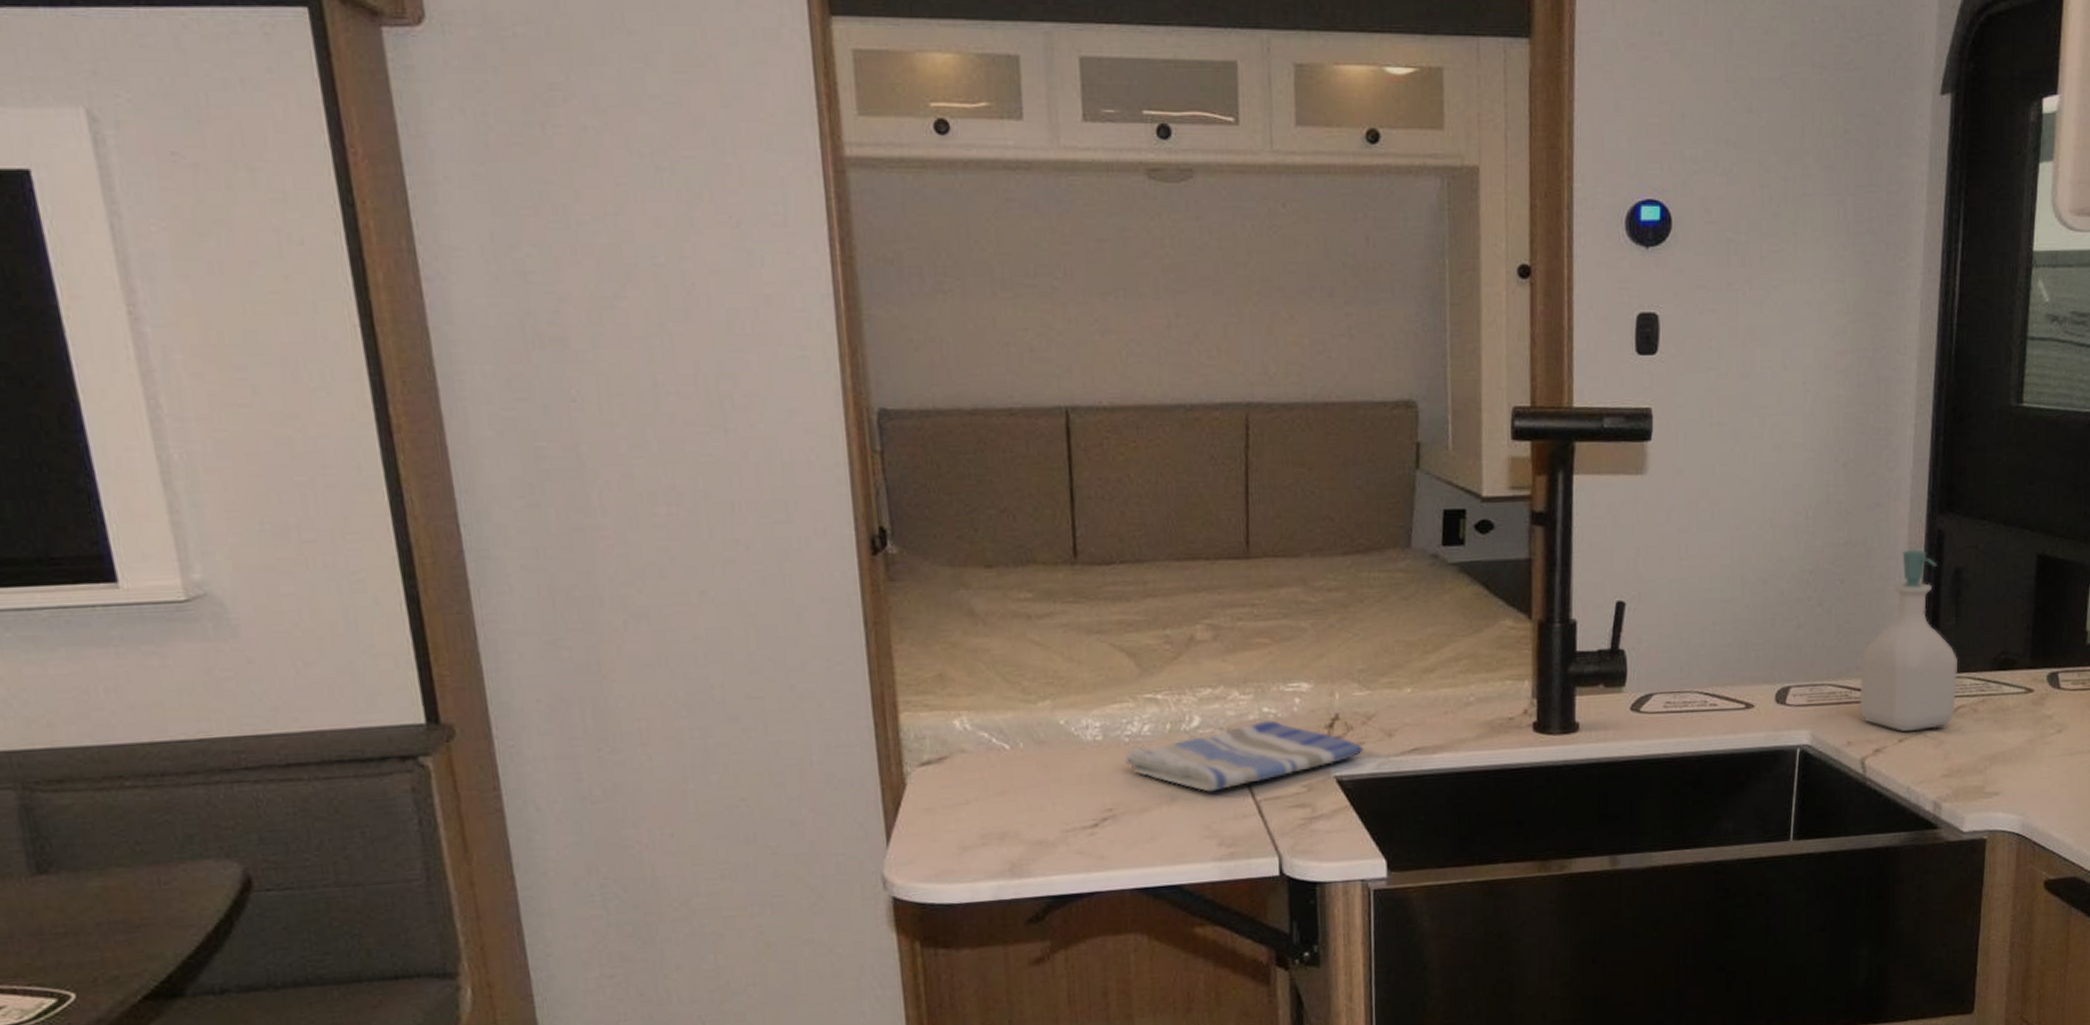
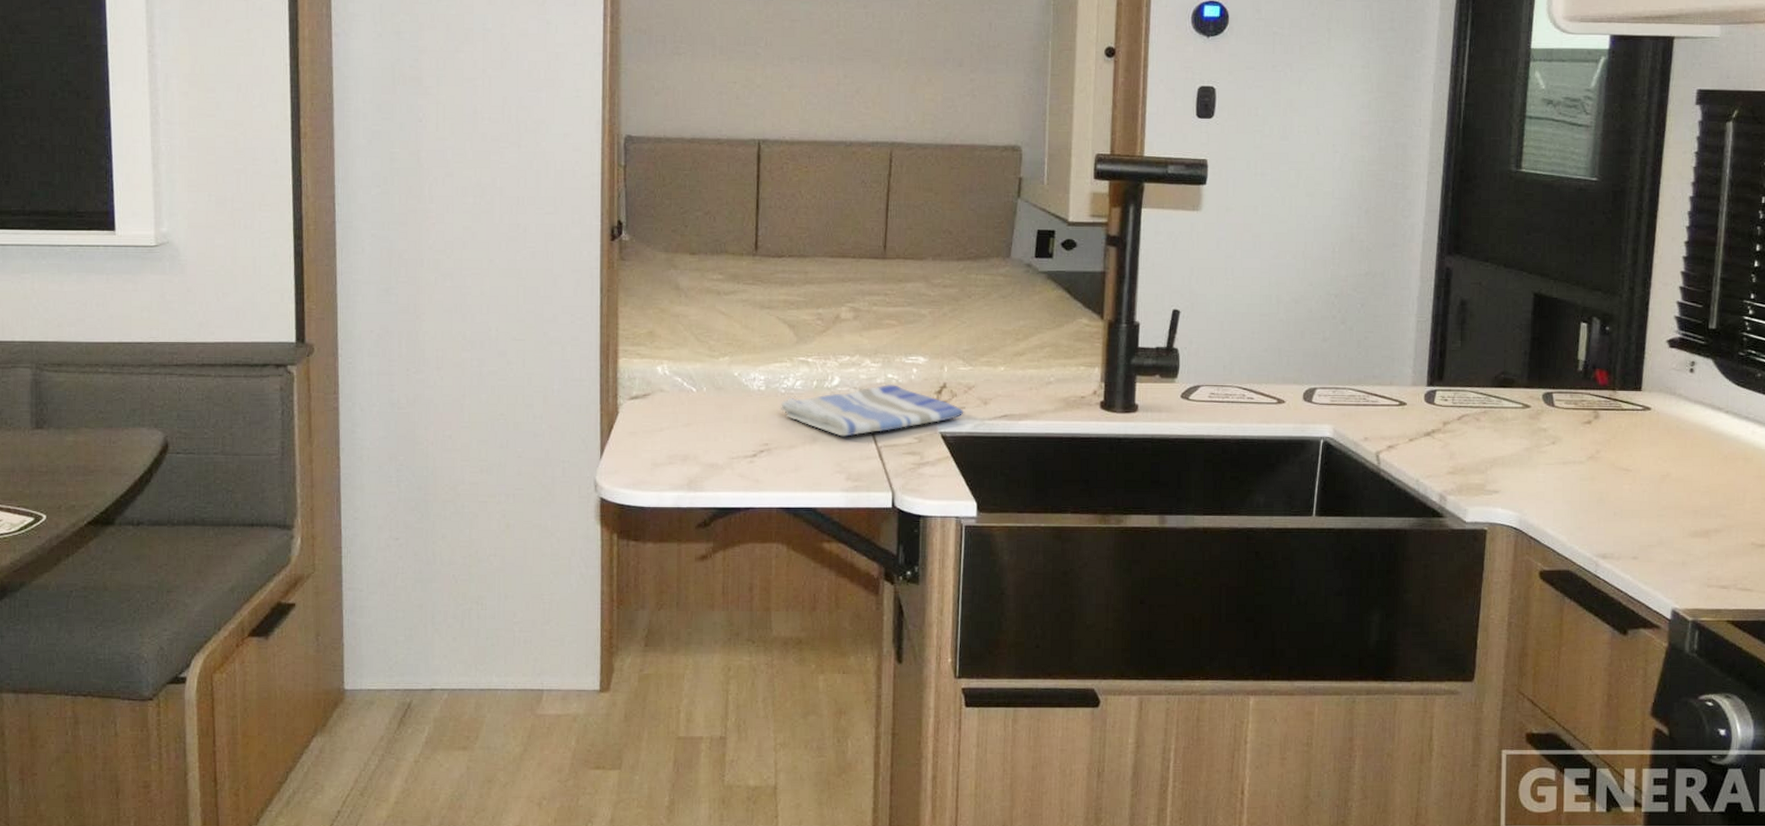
soap bottle: present [1859,550,1957,732] -> none [1375,283,1462,433]

